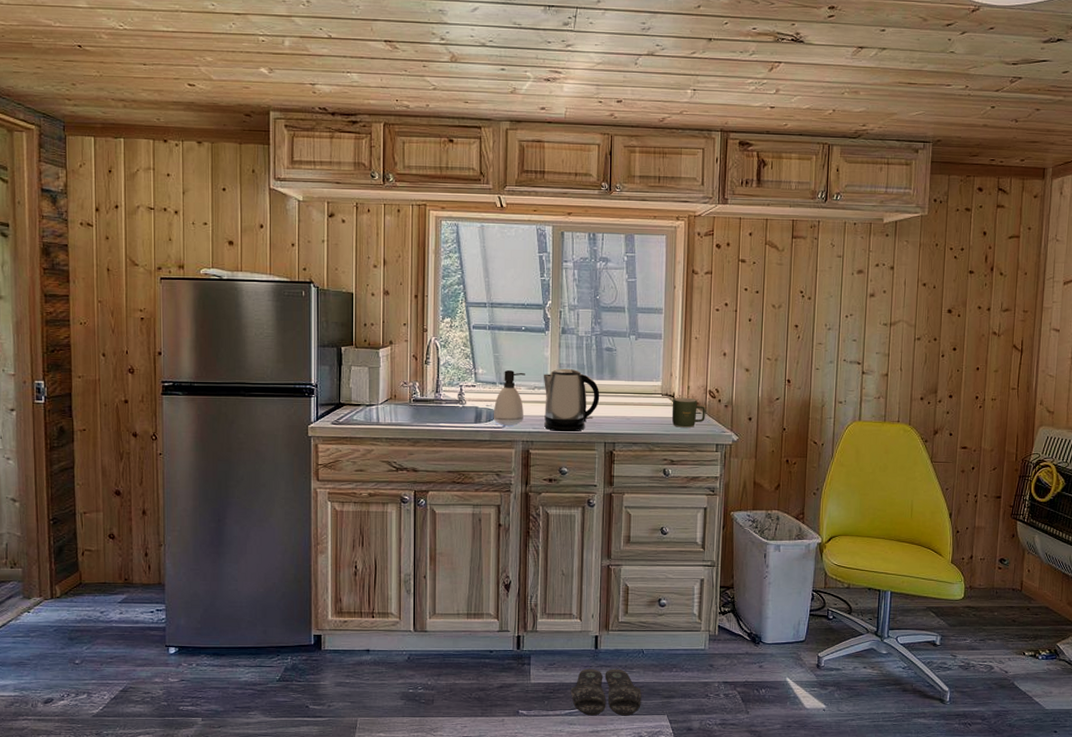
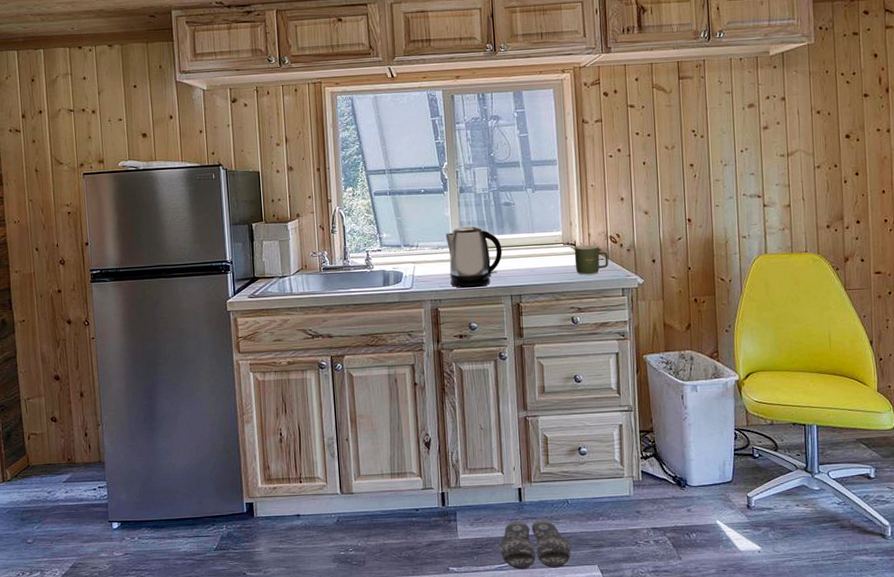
soap dispenser: present [493,369,525,427] -> none [400,232,430,287]

